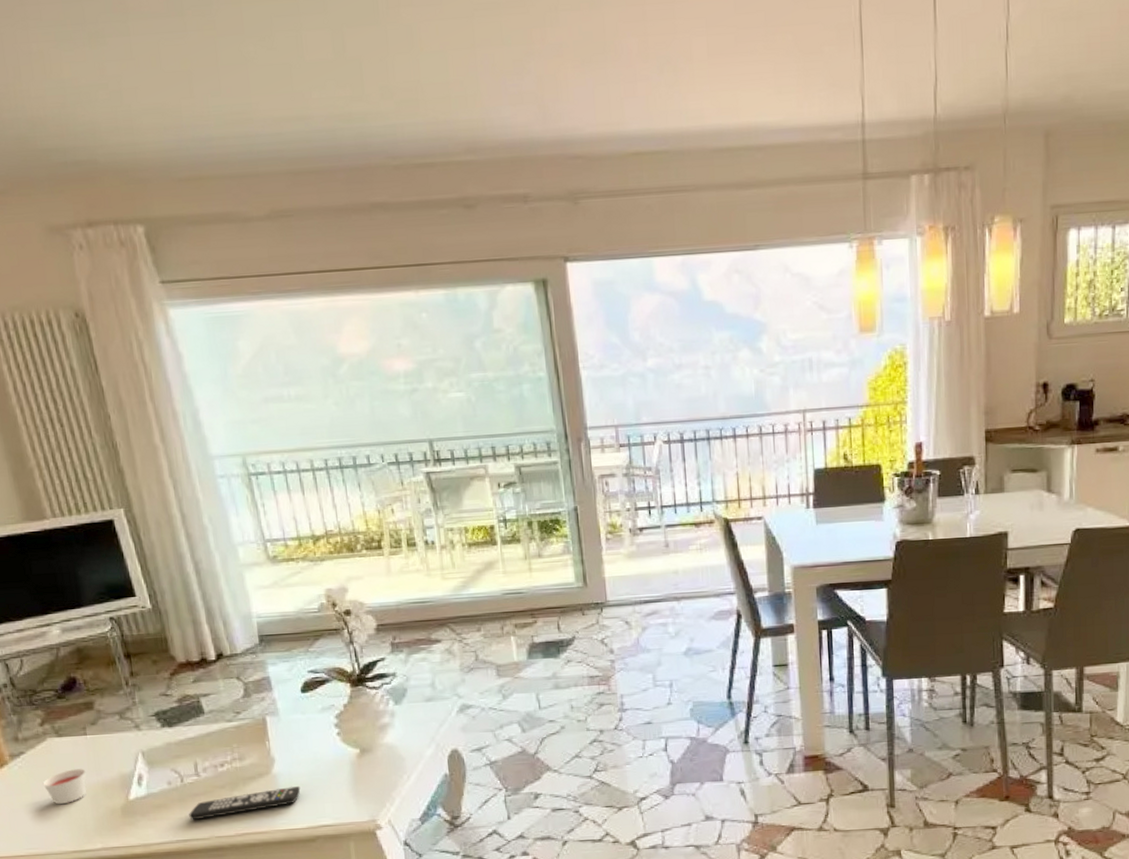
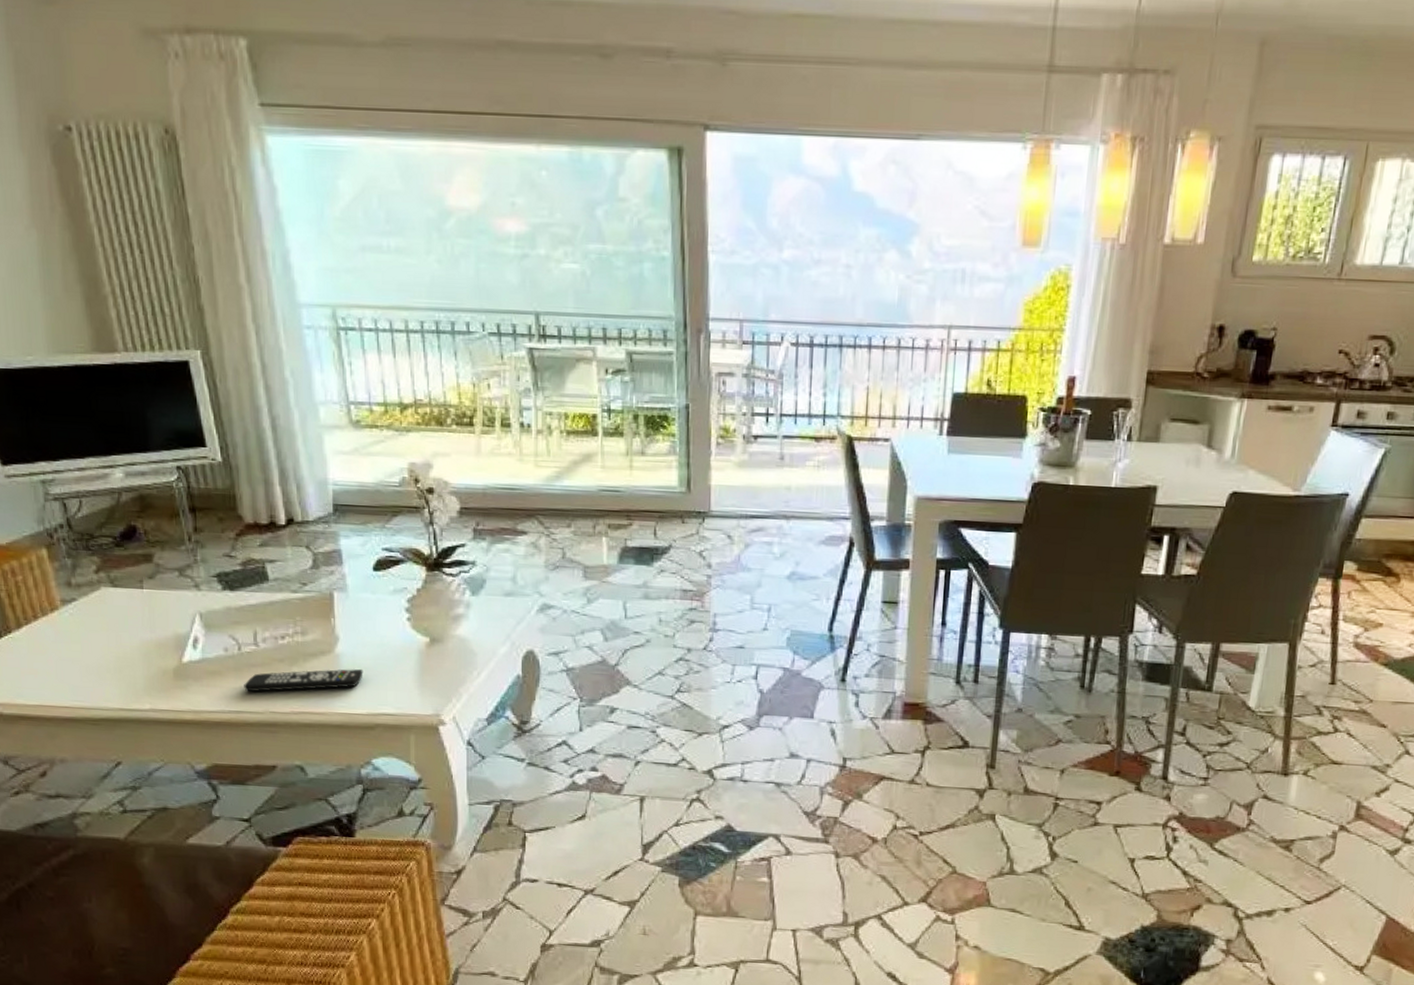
candle: present [42,769,87,805] -> none [93,623,140,659]

